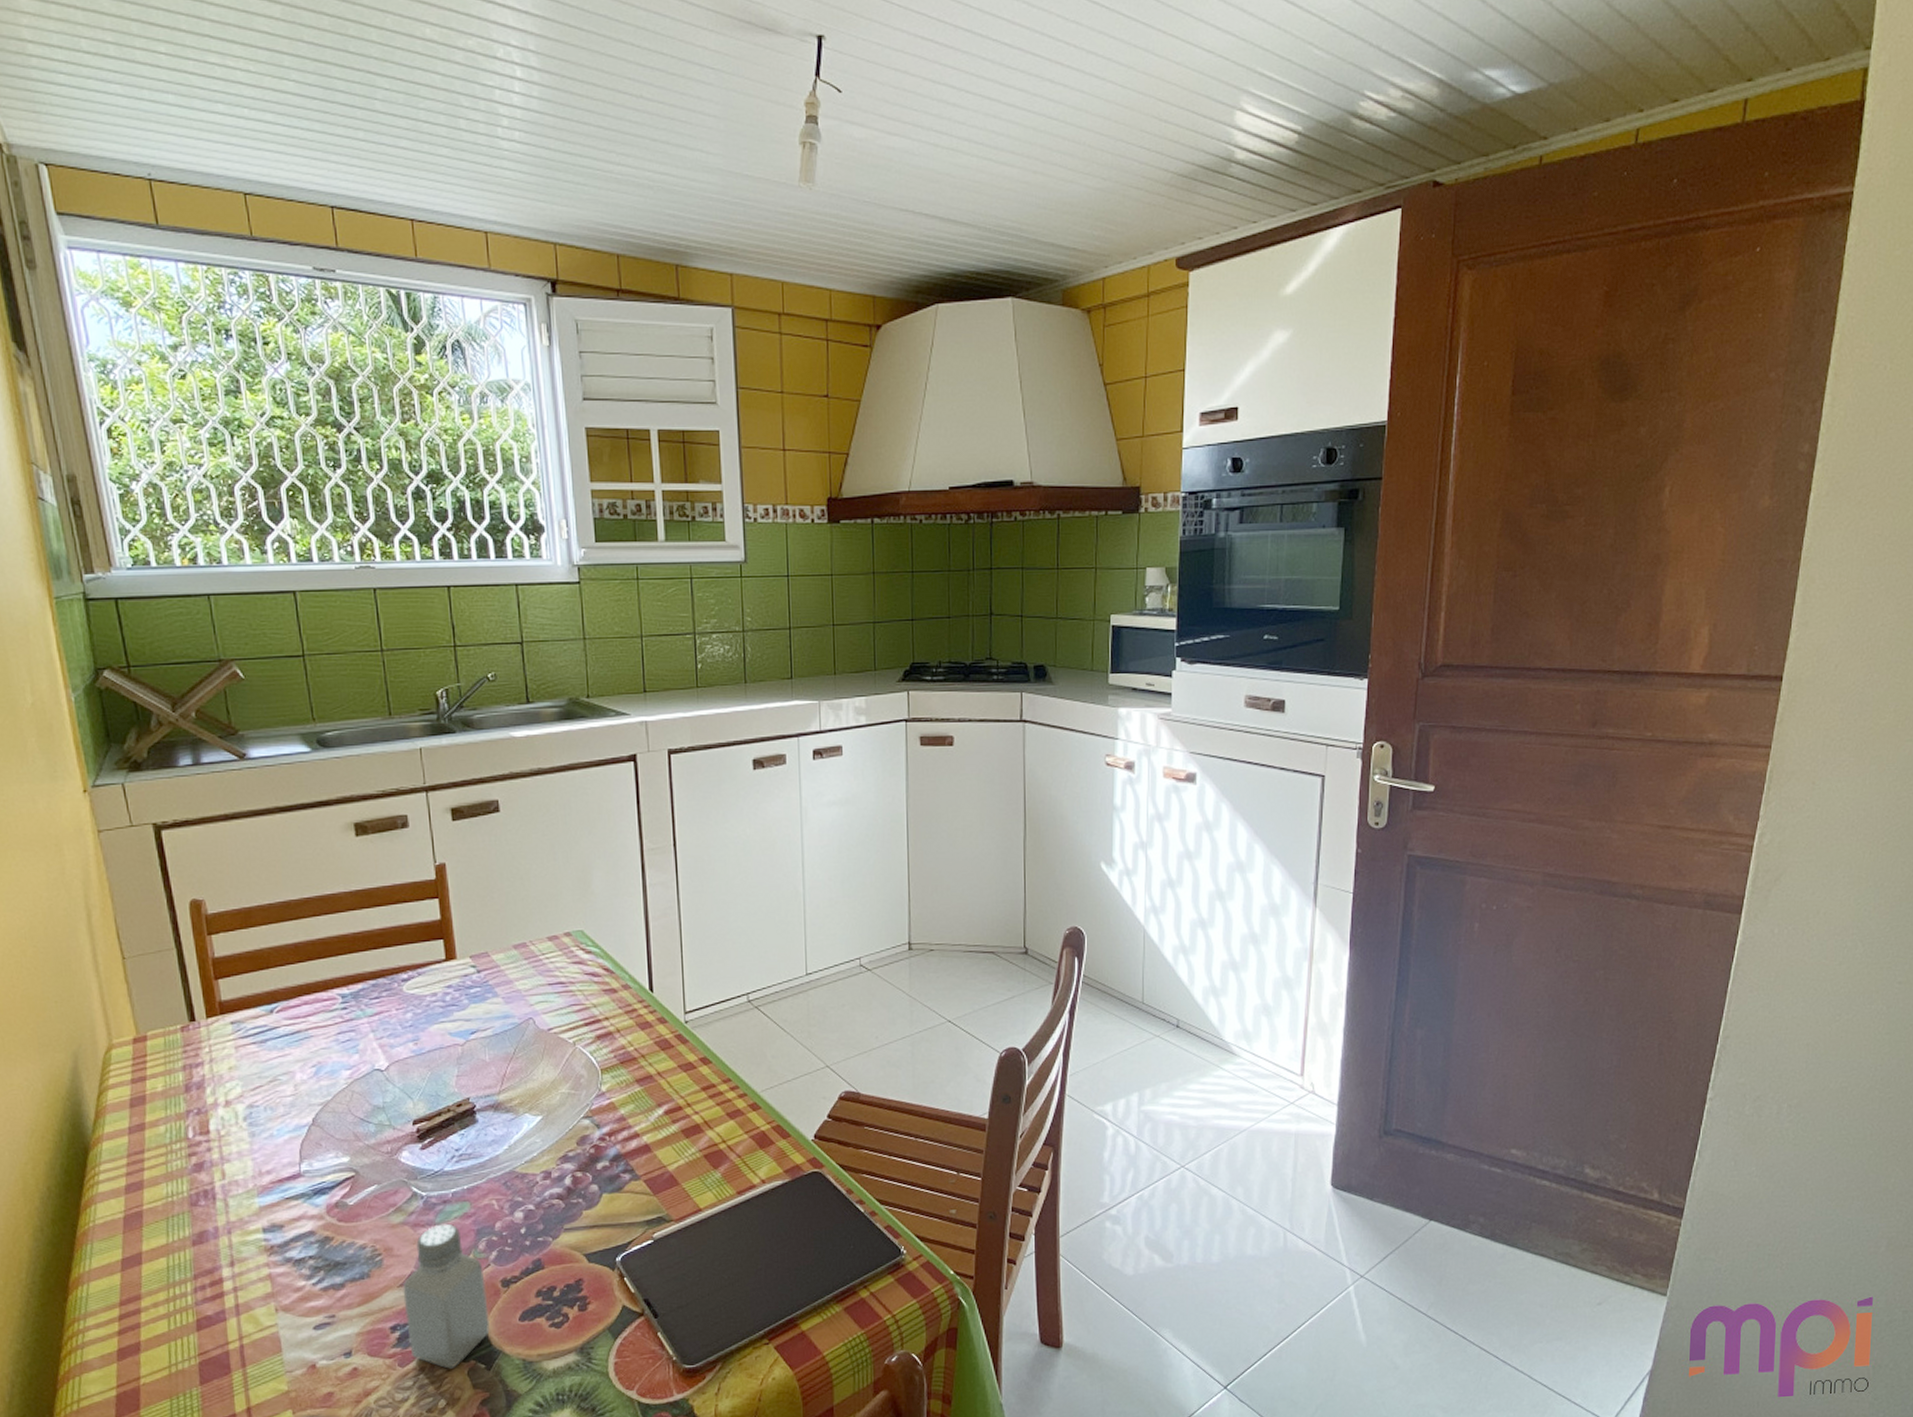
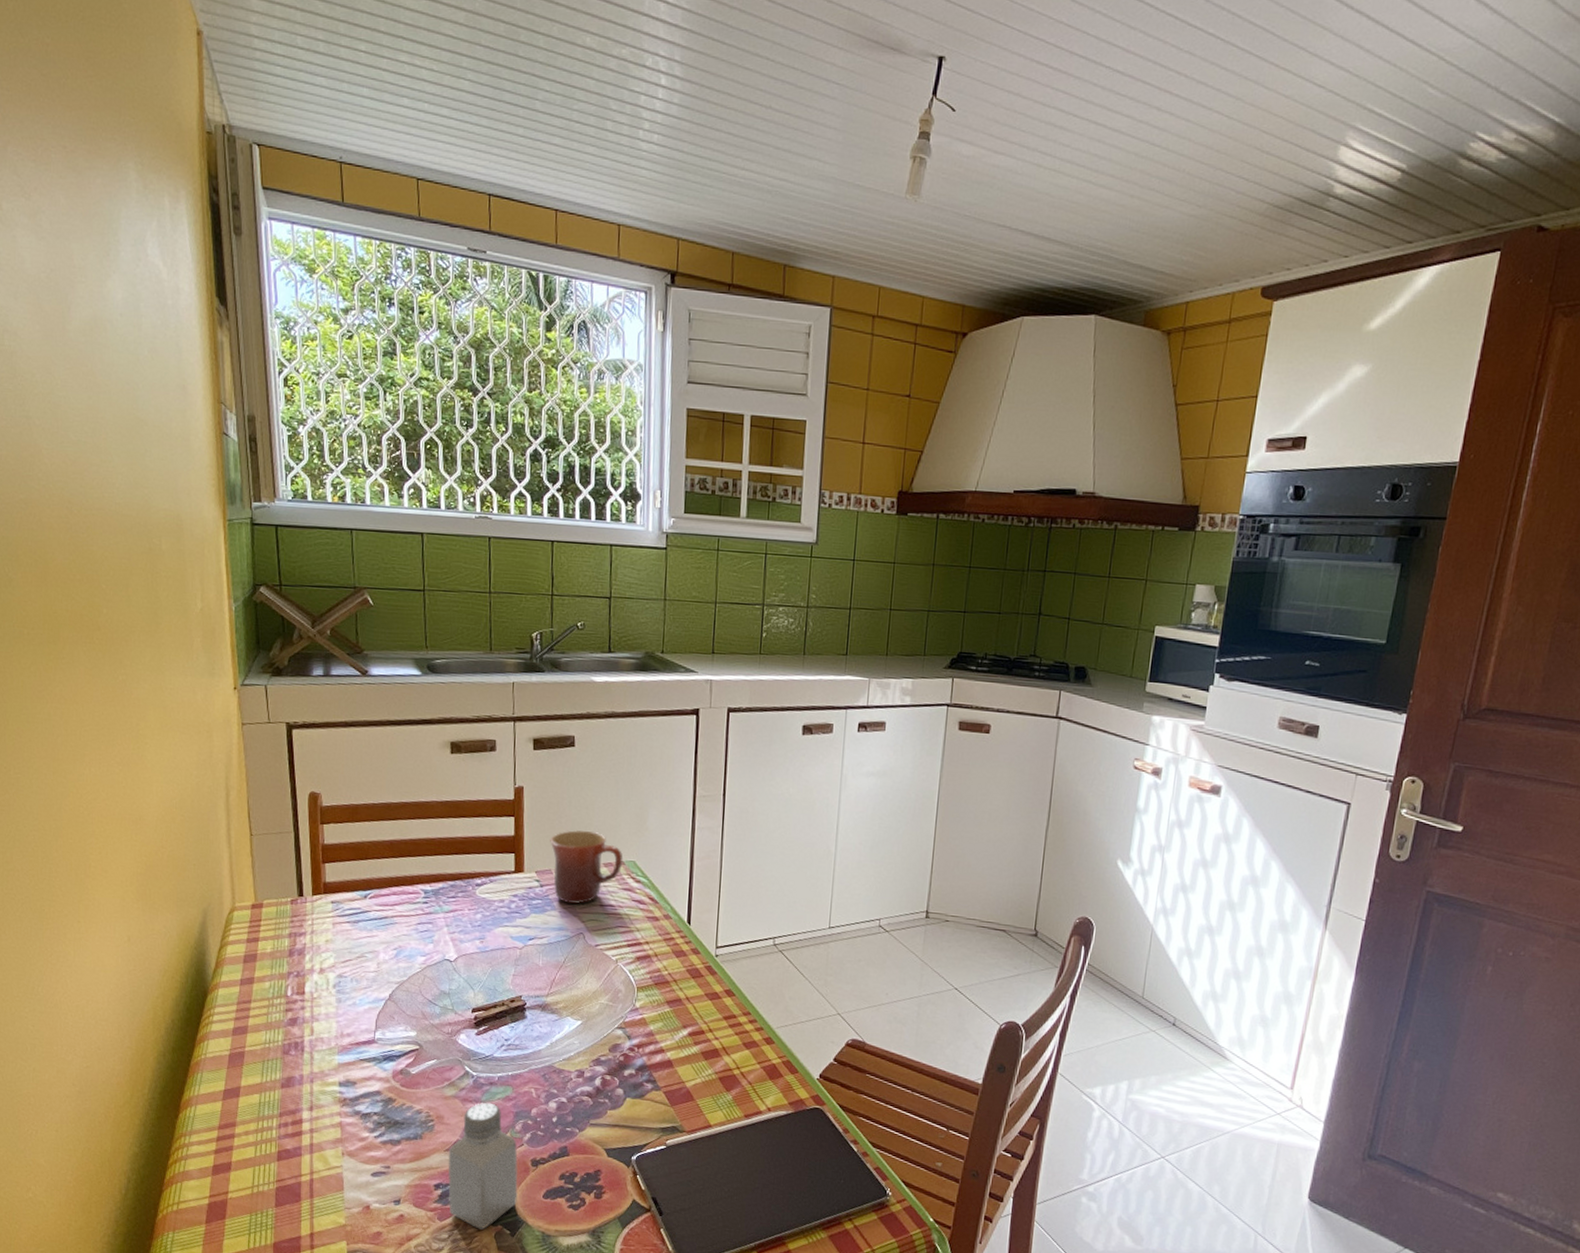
mug: none [483,902,570,987] -> present [550,830,623,904]

